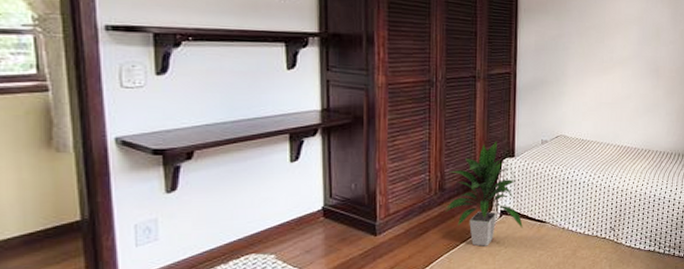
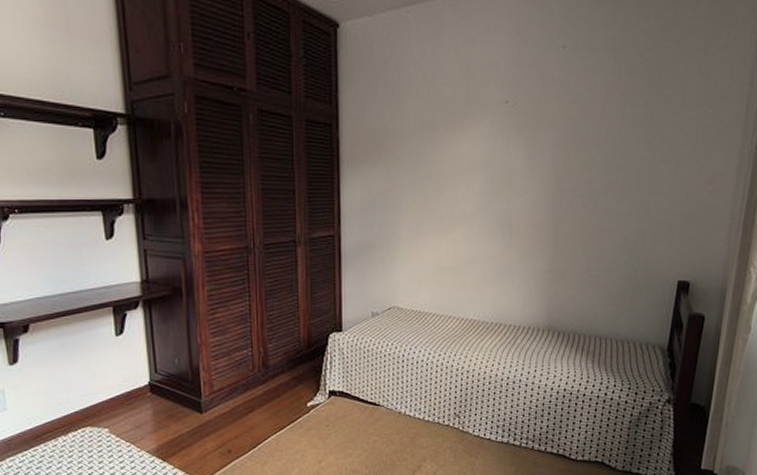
indoor plant: present [445,141,523,247] -> none [270,313,354,429]

